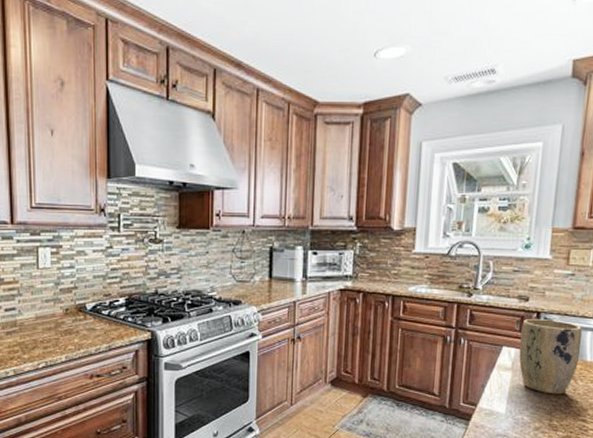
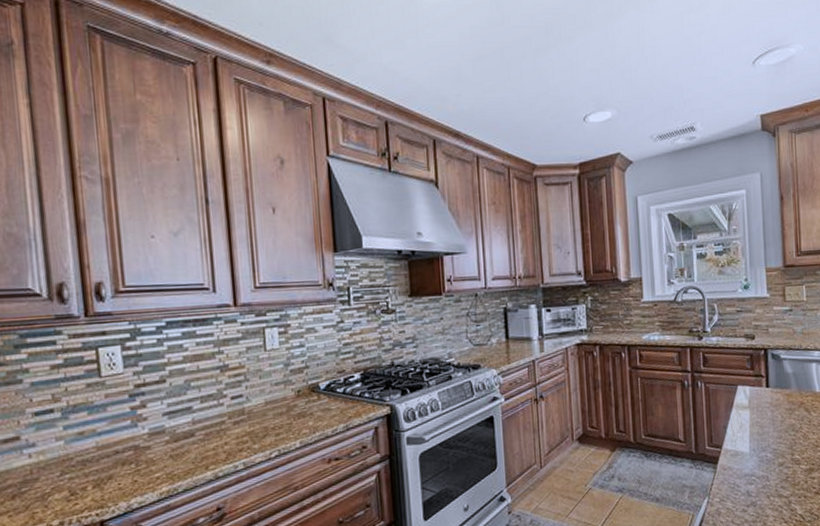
plant pot: present [519,318,582,394] -> none [752,355,809,429]

